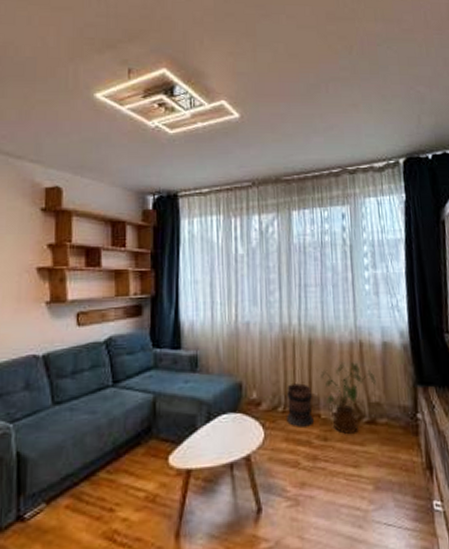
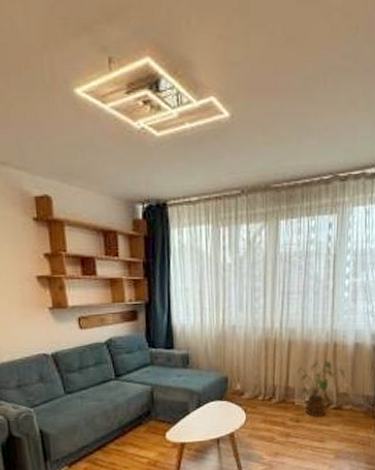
wooden barrel: present [287,383,313,427] -> none [266,377,288,412]

